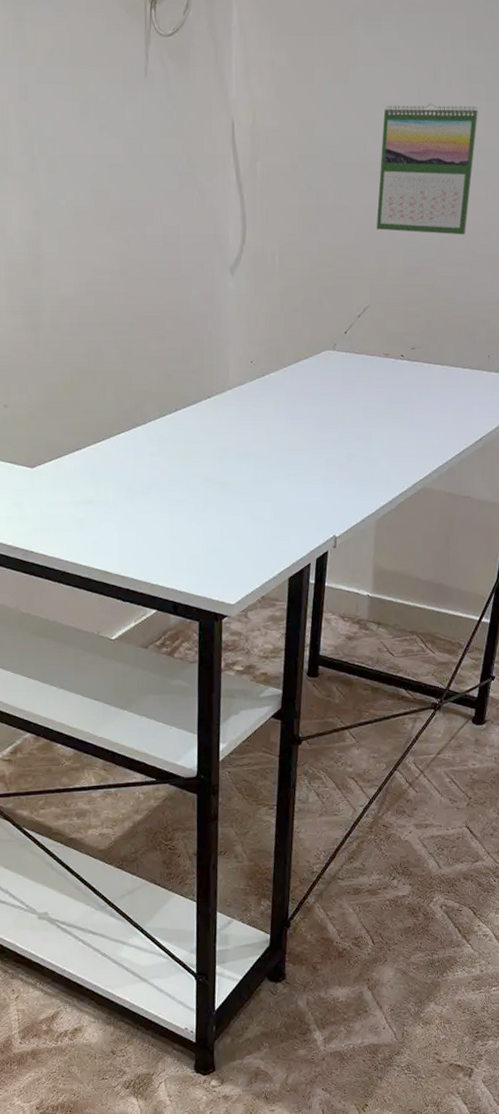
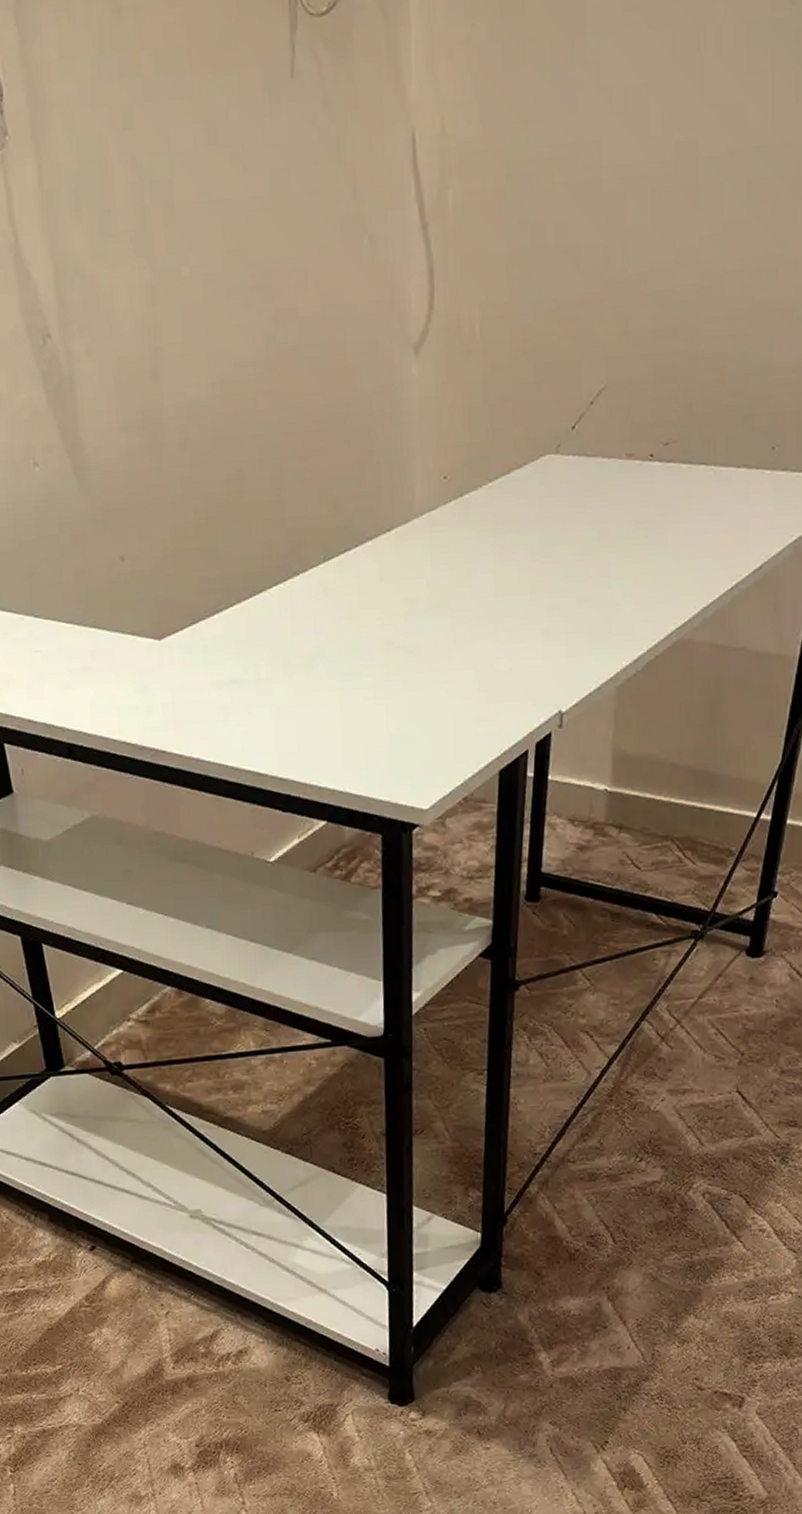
calendar: present [377,103,478,235] -> none [615,80,761,277]

